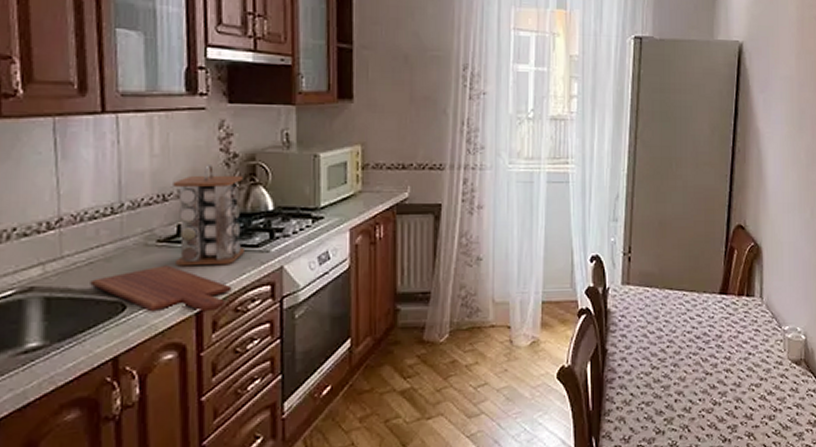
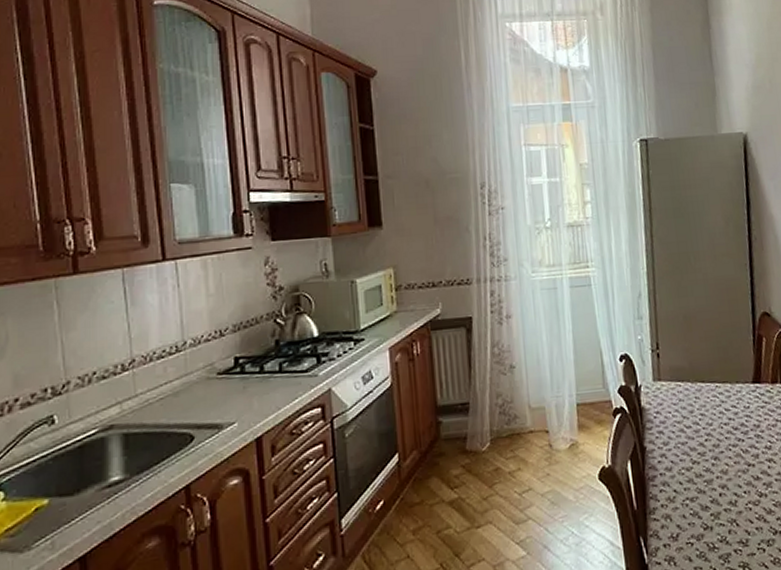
cutting board: present [90,265,232,312] -> none [162,395,287,440]
spice rack: present [173,165,244,267] -> none [228,299,295,396]

